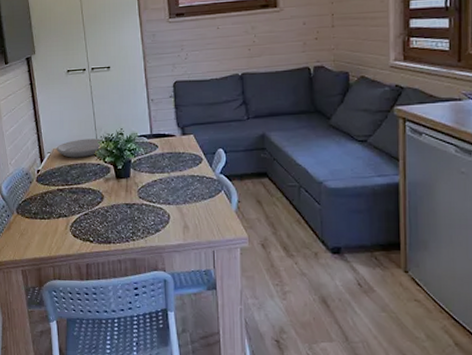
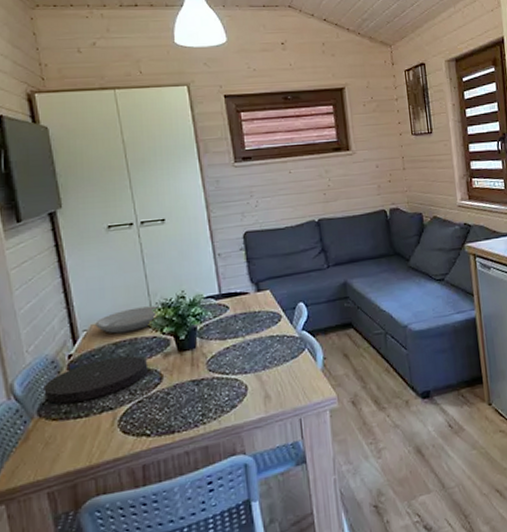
plate: none [21,176,93,207] -> present [44,355,149,404]

